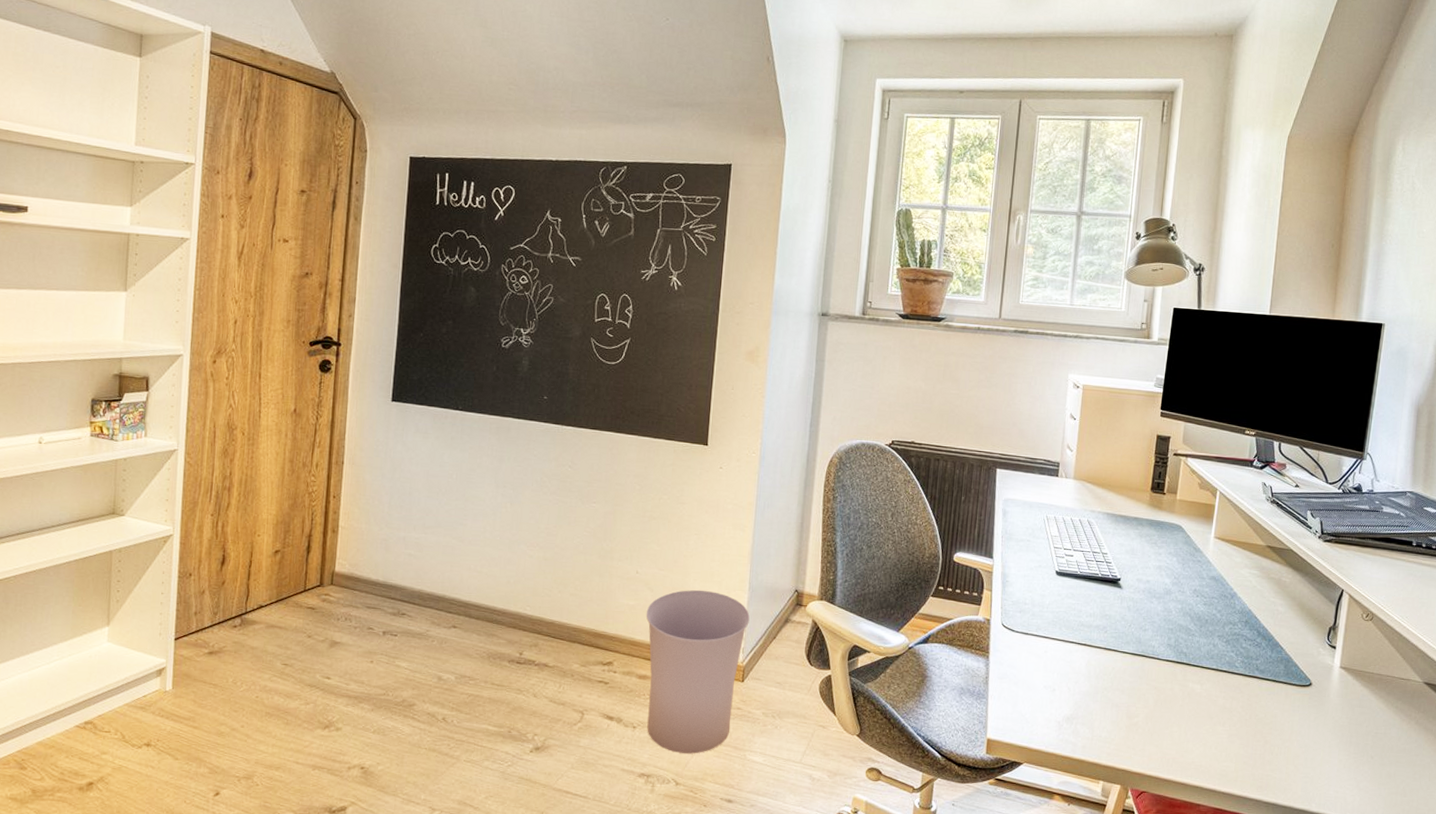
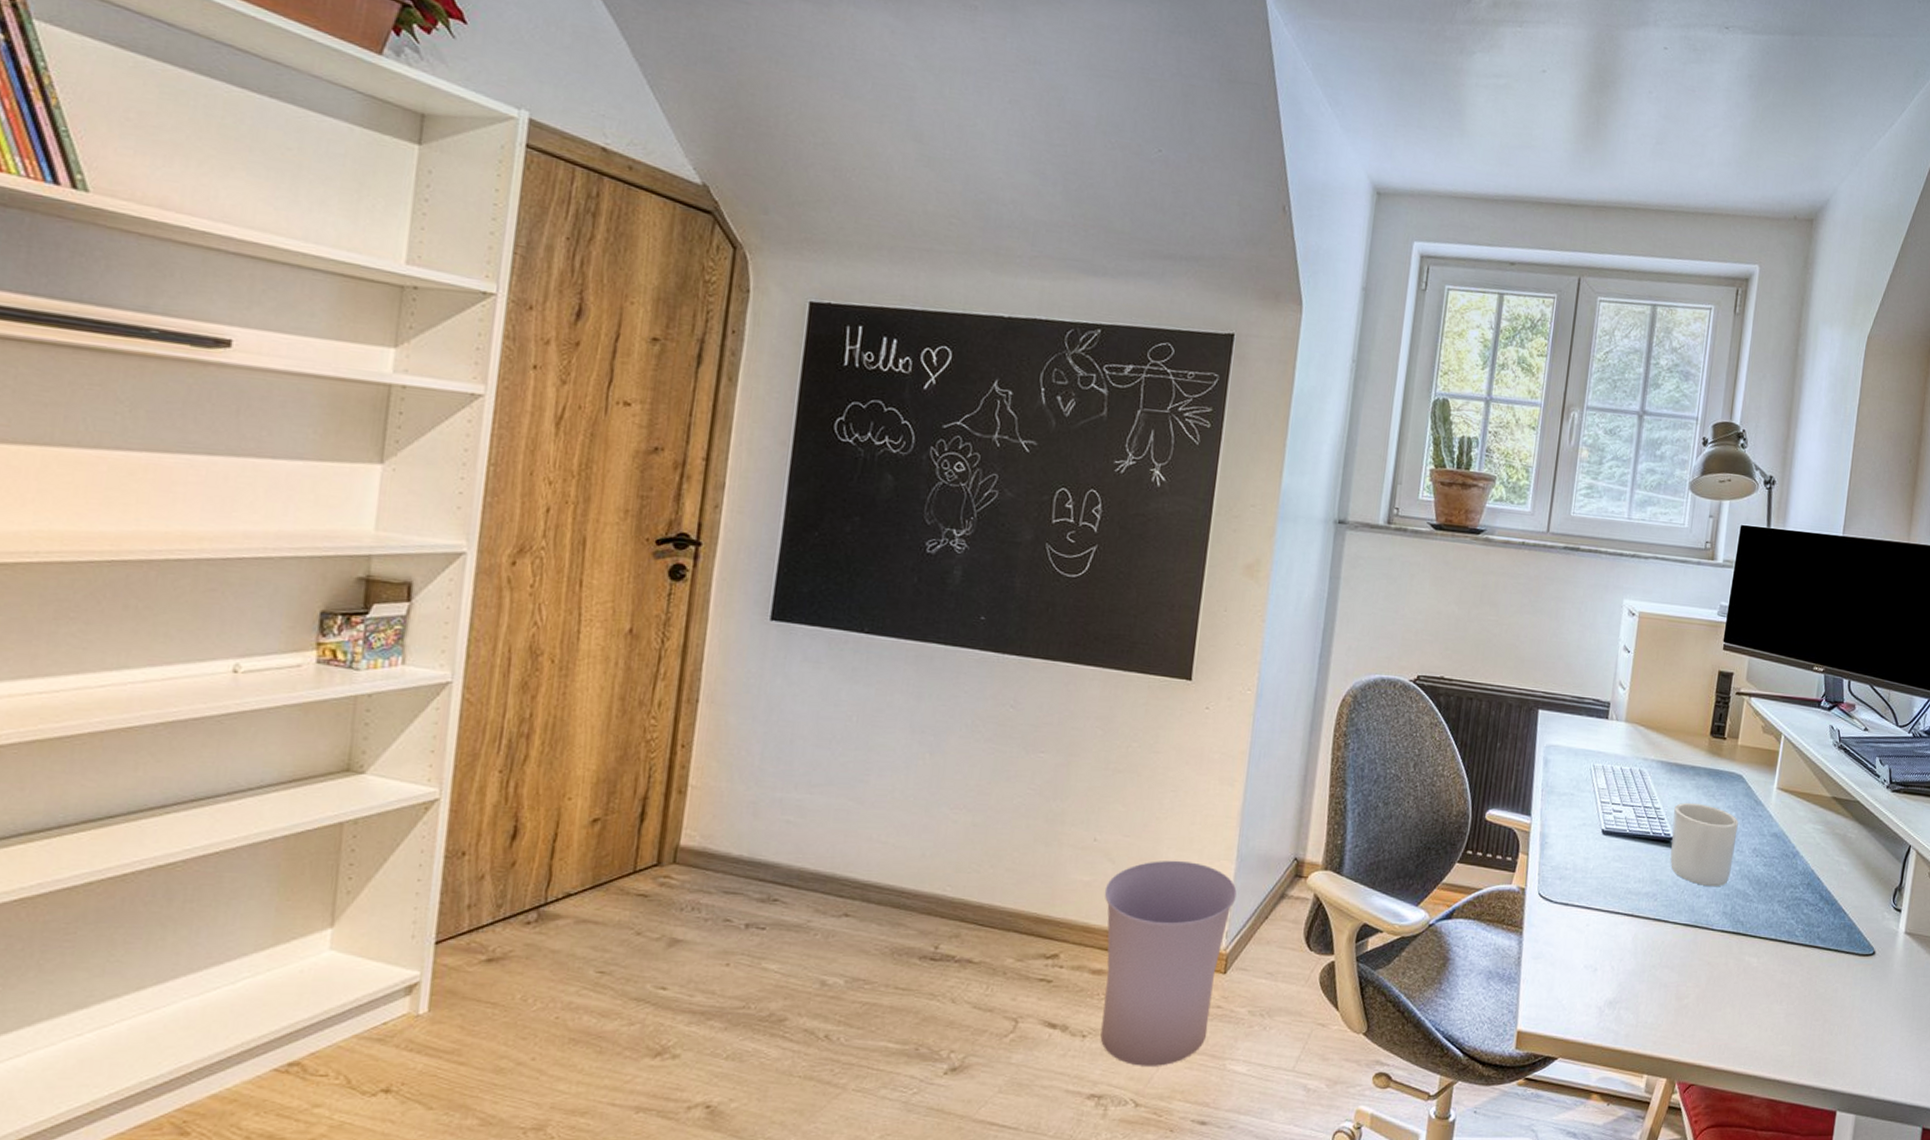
mug: none [1118,549,1179,622] -> present [1670,802,1739,887]

